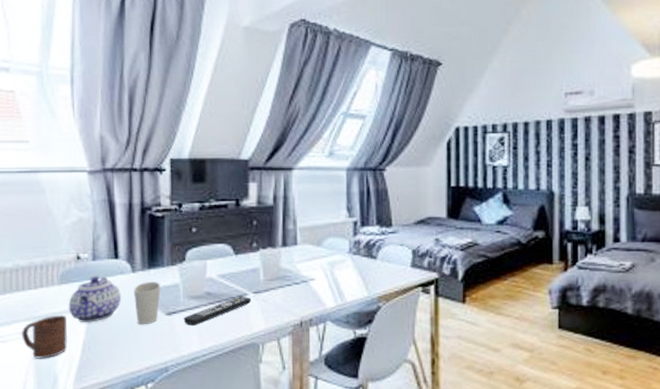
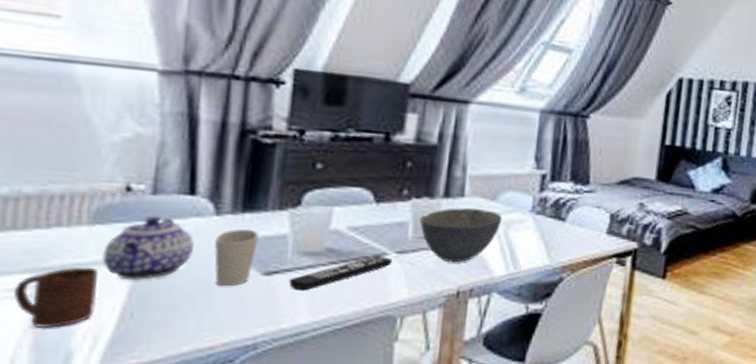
bowl: none [267,253,328,299] -> present [419,207,503,263]

